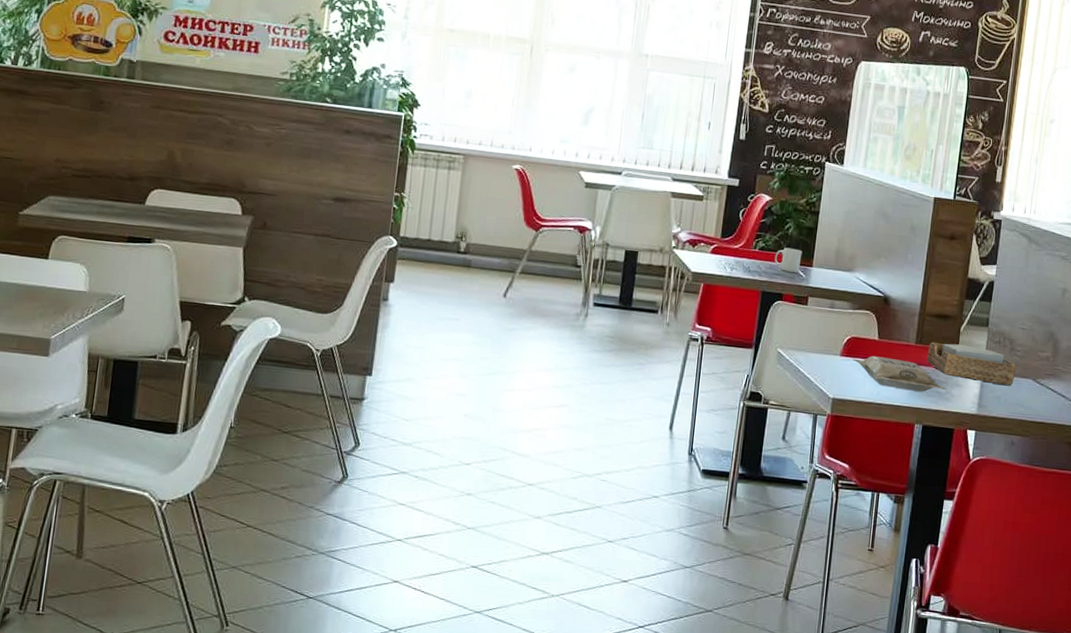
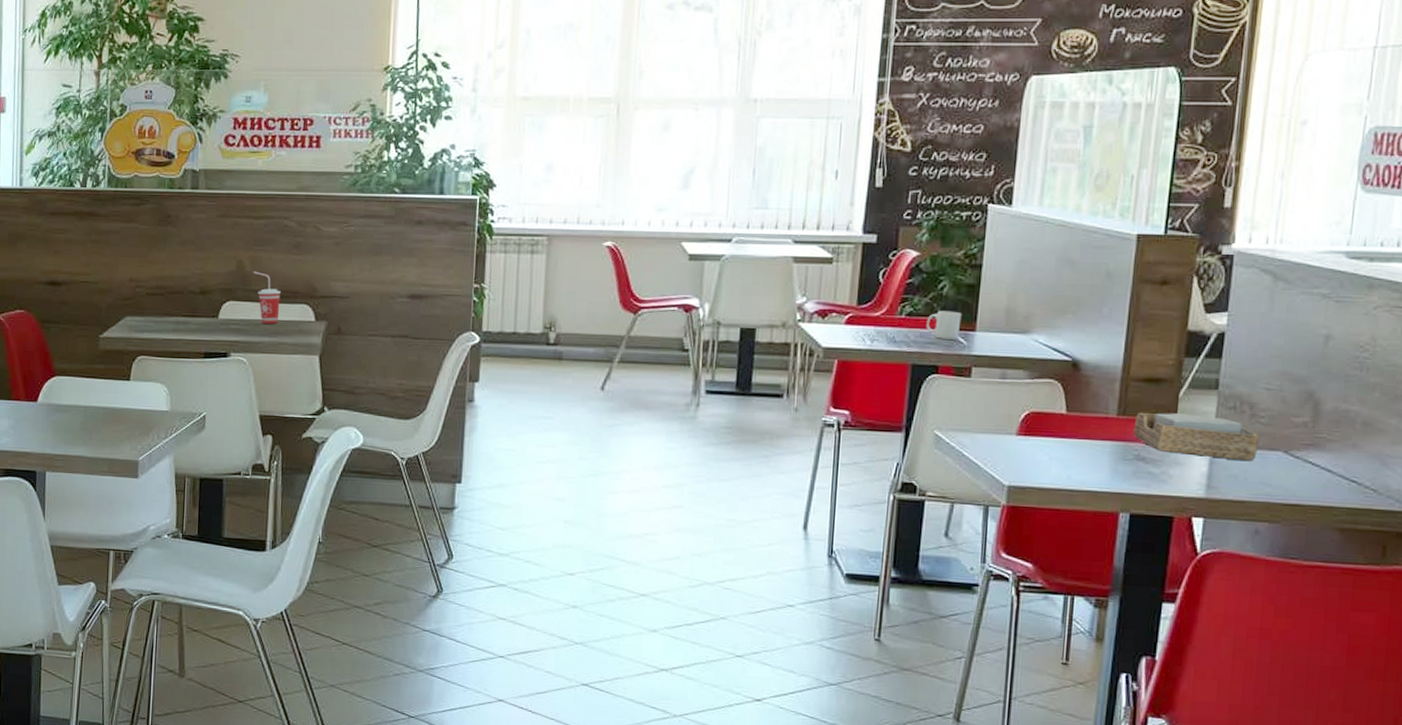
beverage cup: none [184,162,210,215] -> present [253,271,281,324]
bag: present [851,356,948,392] -> none [1031,433,1164,474]

